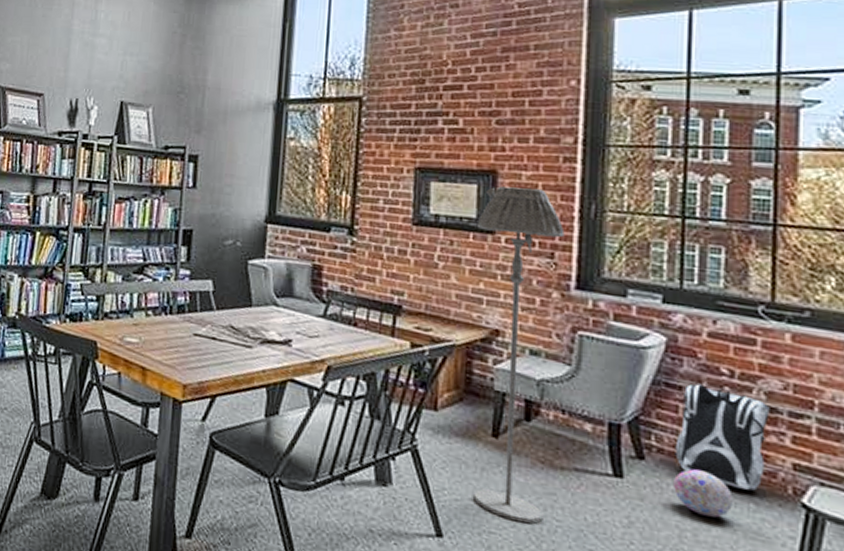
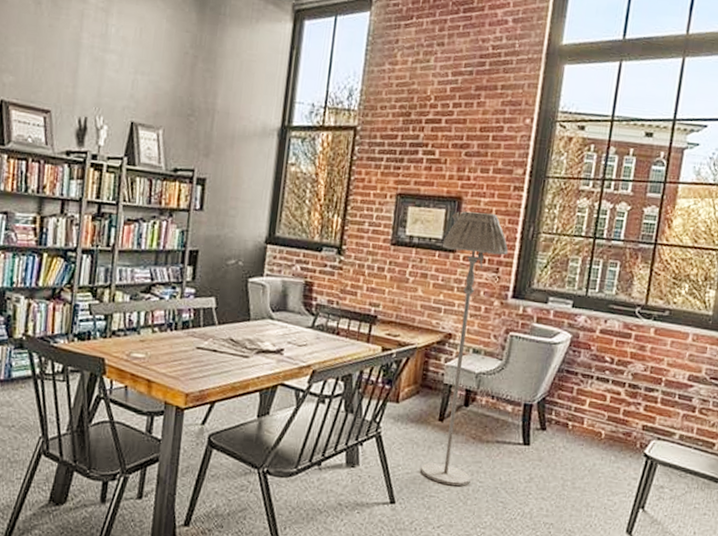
decorative ball: present [674,468,733,518] -> none [563,434,601,469]
backpack: present [675,384,770,491] -> none [567,370,634,447]

